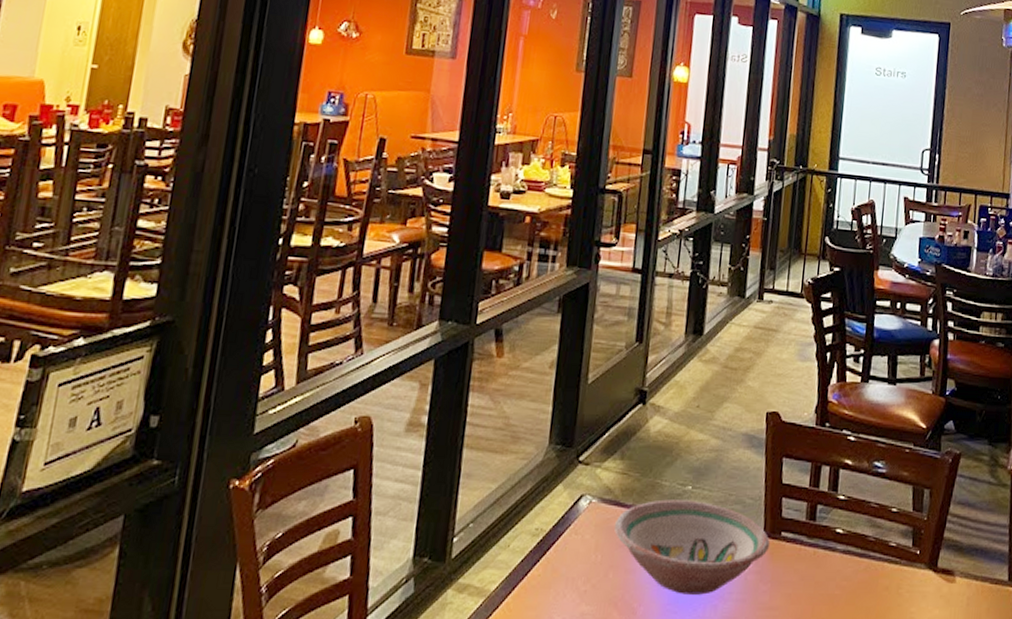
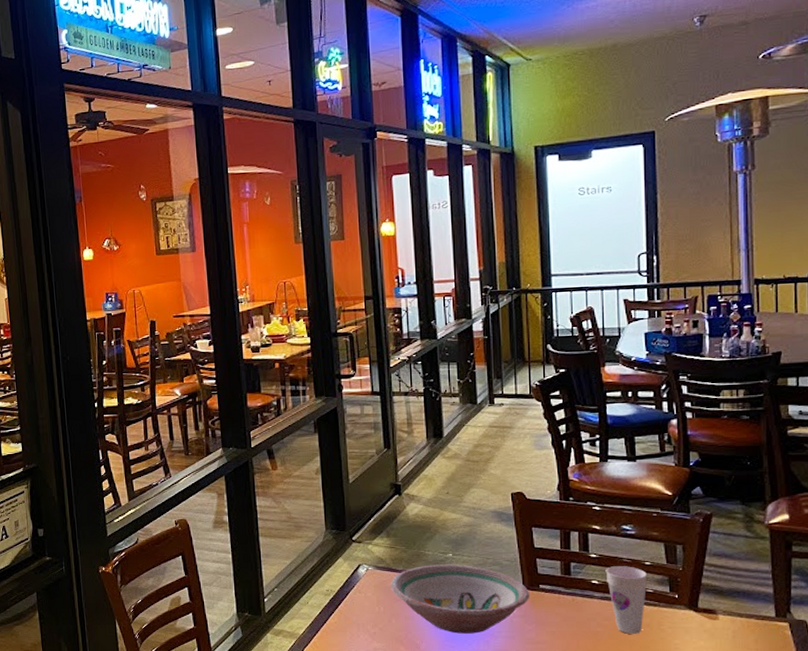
cup: none [851,512,893,599] -> present [605,566,648,634]

